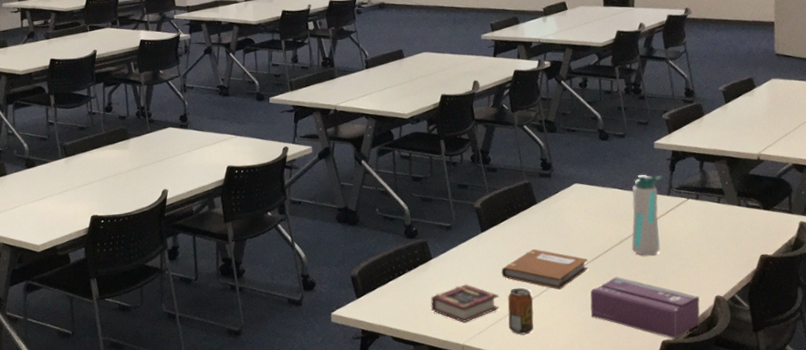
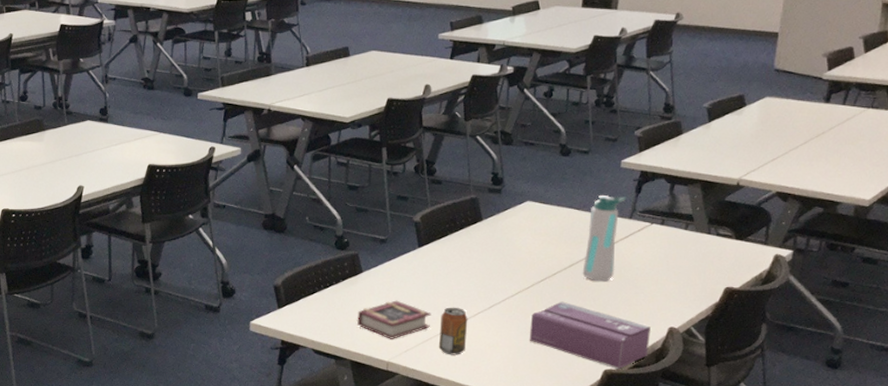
notebook: present [501,249,588,290] -> none [436,268,532,311]

